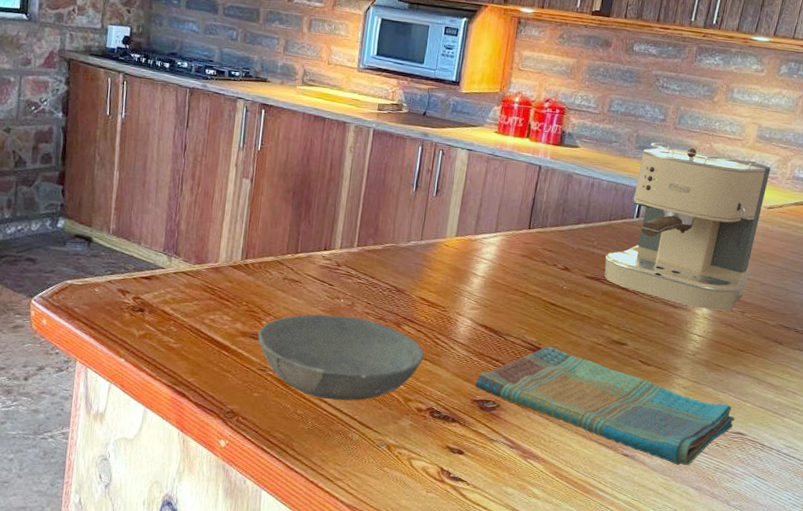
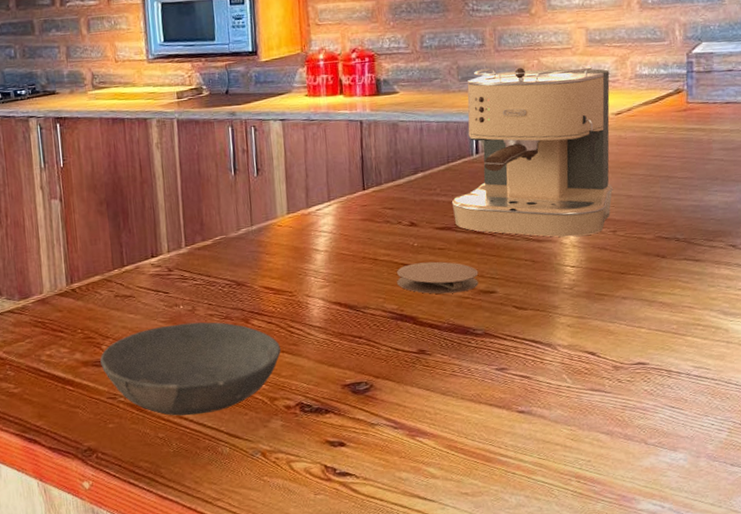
dish towel: present [475,347,735,466] -> none [342,311,633,412]
coaster: none [541,304,615,339] -> present [396,261,479,294]

